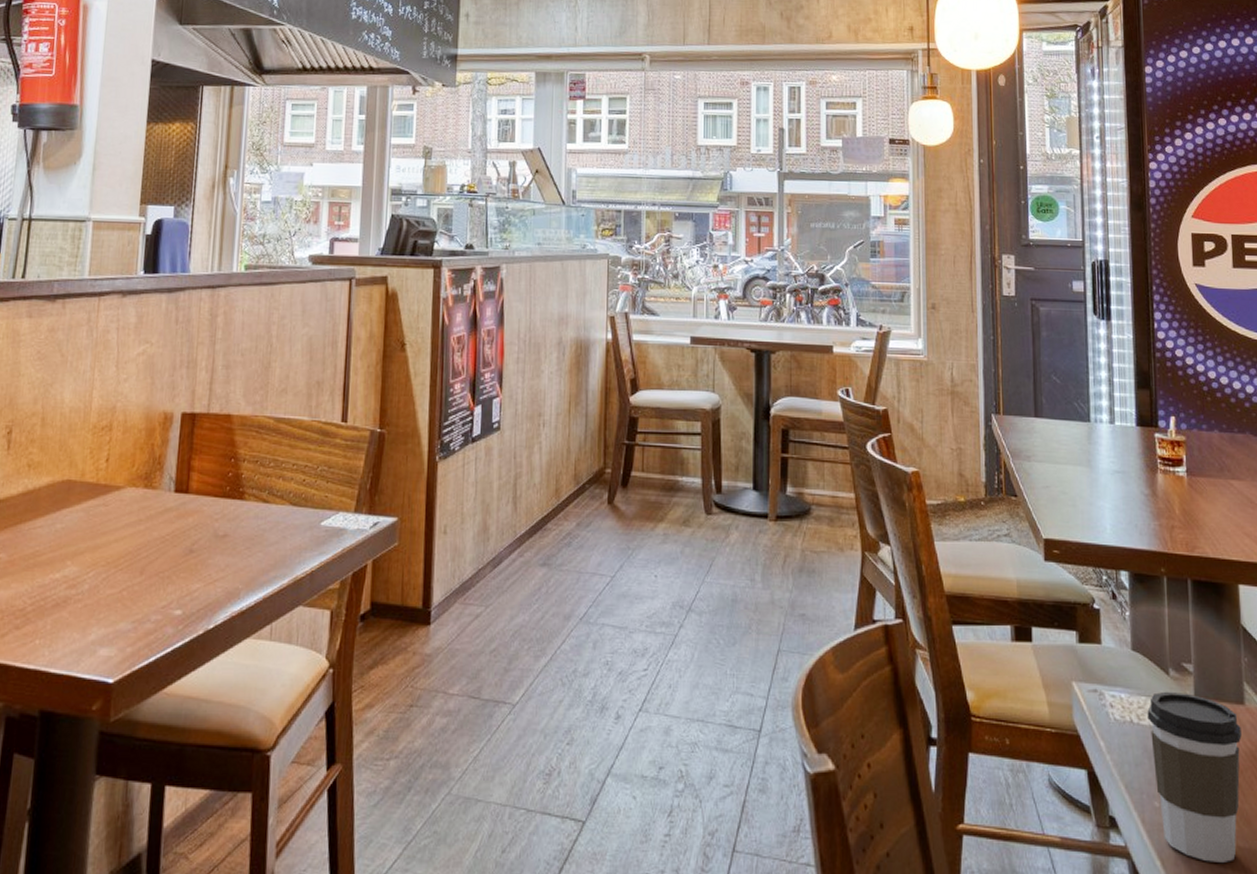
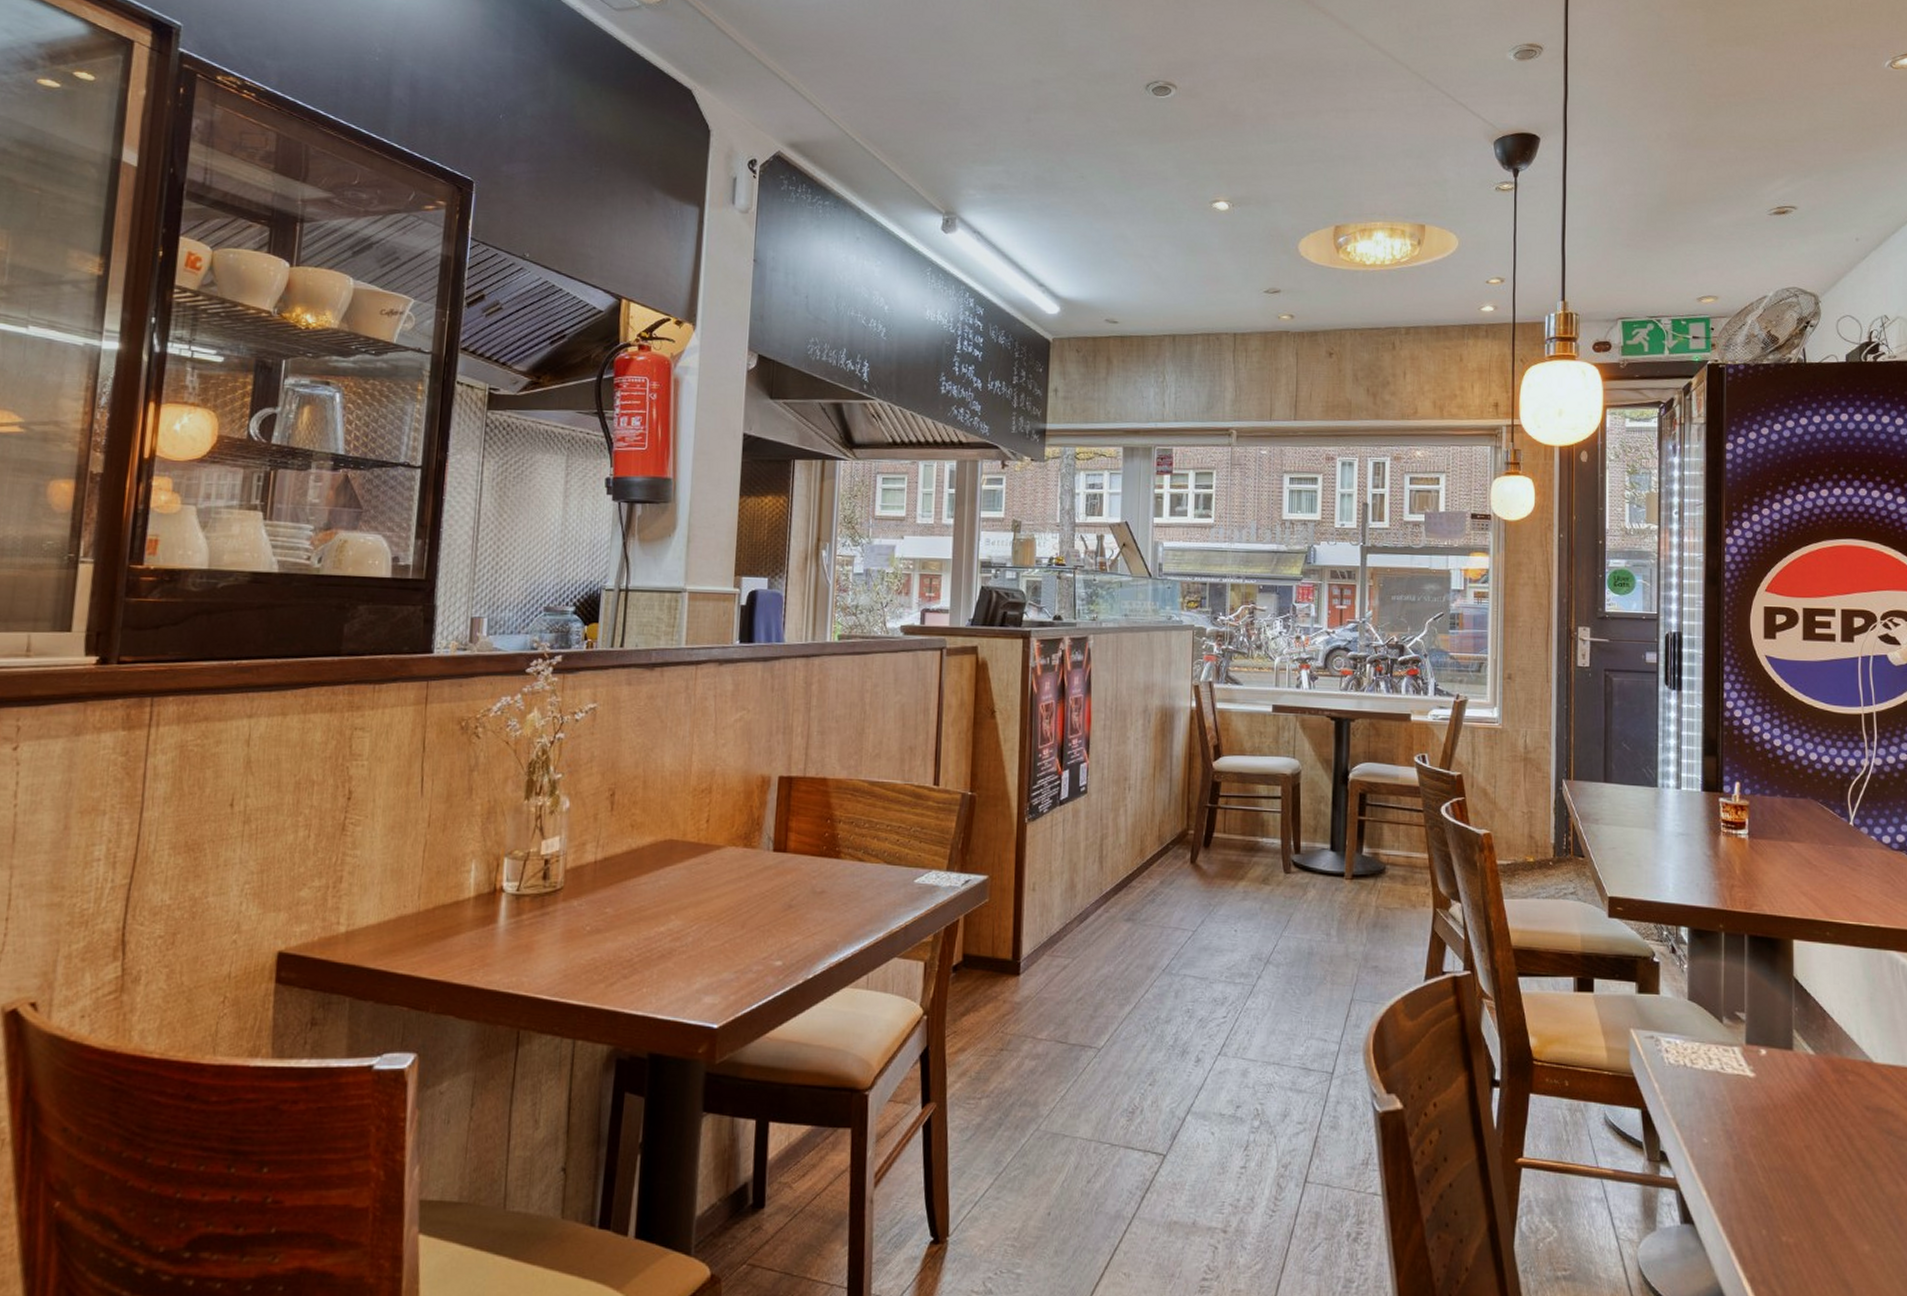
coffee cup: present [1147,691,1242,862] -> none [1700,1038,1789,1193]

